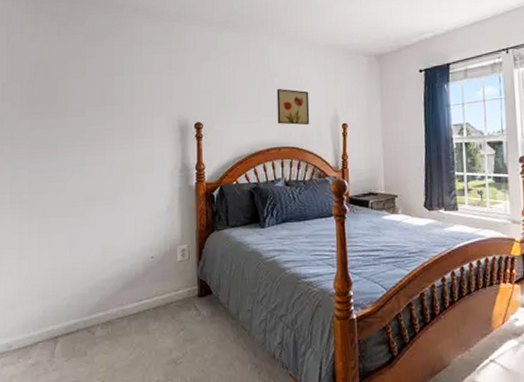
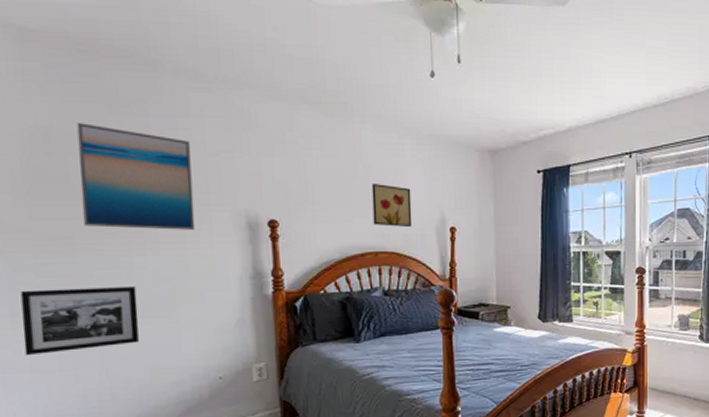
picture frame: none [16,179,96,235] -> present [20,287,139,356]
wall art: none [65,54,142,133] -> present [76,123,196,230]

